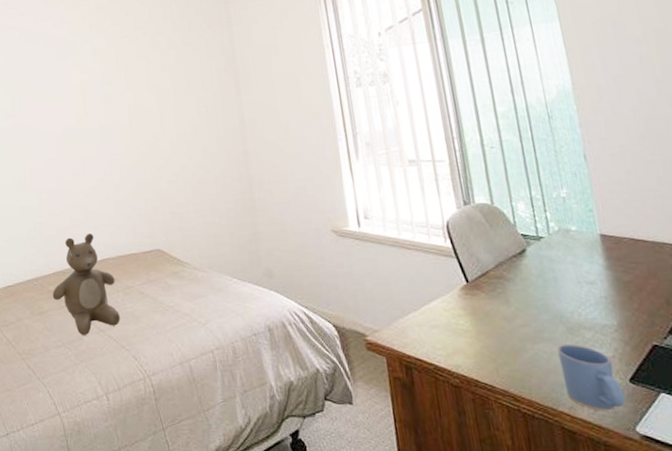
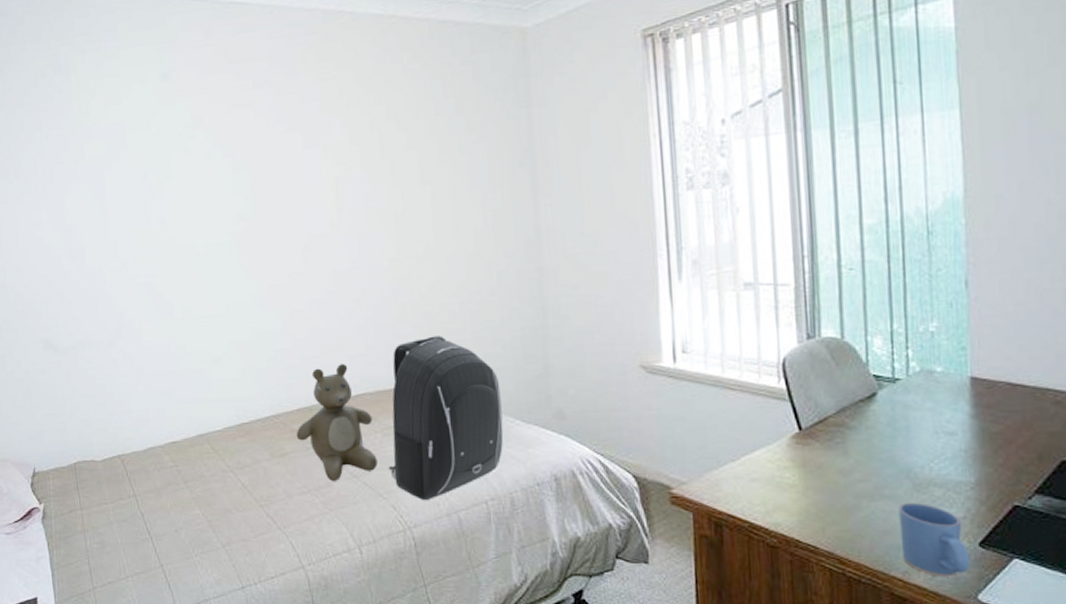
backpack: none [129,208,224,352] -> present [388,335,504,501]

